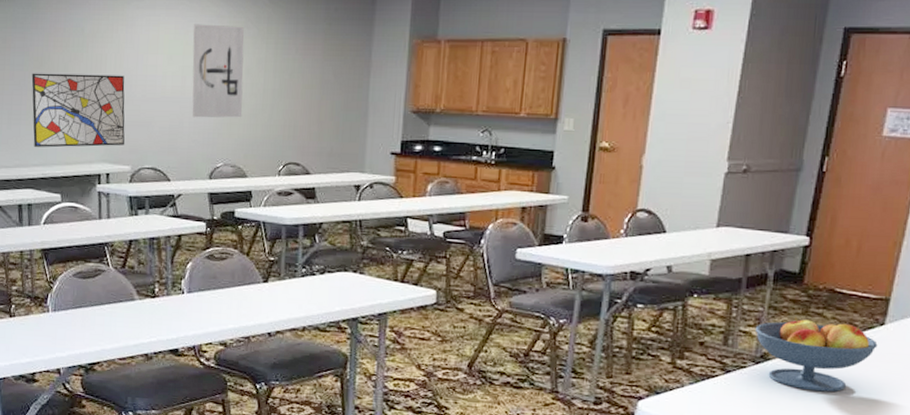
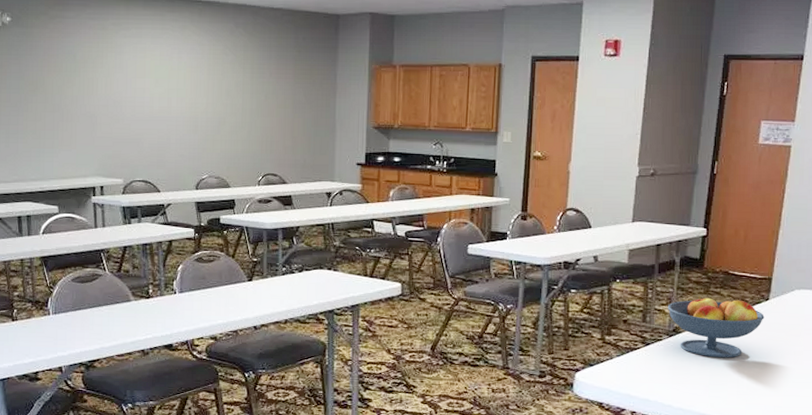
wall art: present [31,73,125,148] -> none [27,95,117,163]
wall art: present [192,24,244,118] -> none [176,51,224,135]

